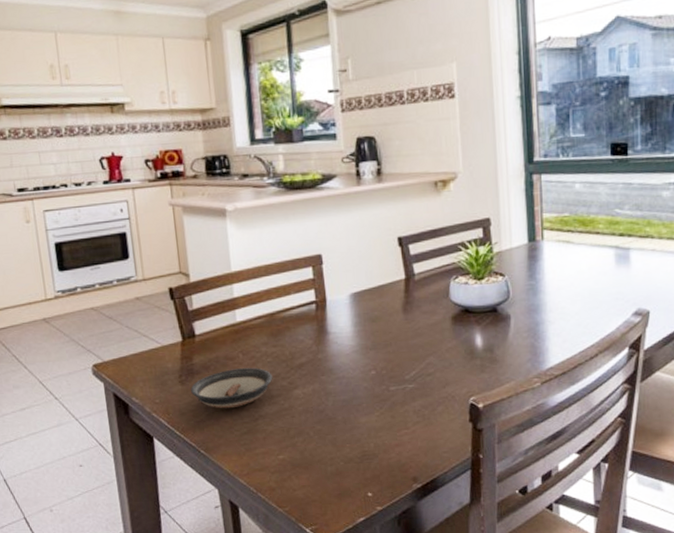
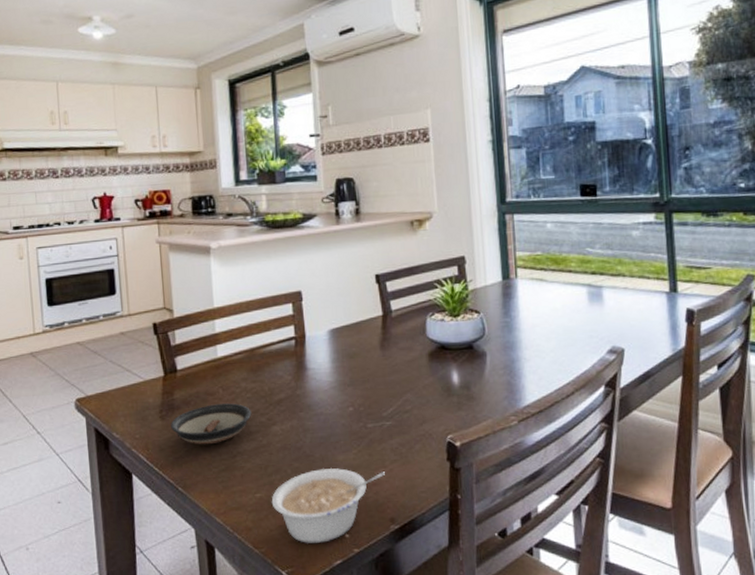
legume: none [294,429,407,502] -> present [271,467,385,543]

